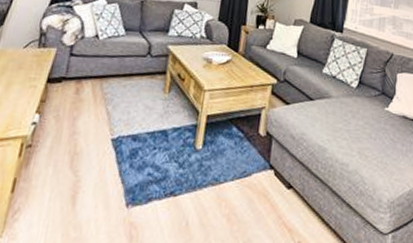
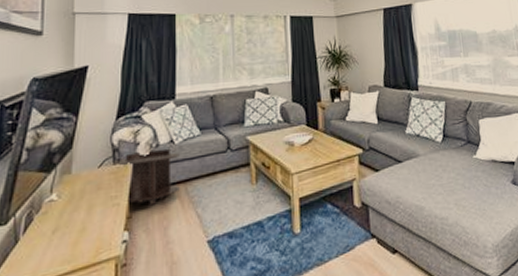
side table: none [42,40,102,95] -> present [118,148,180,207]

